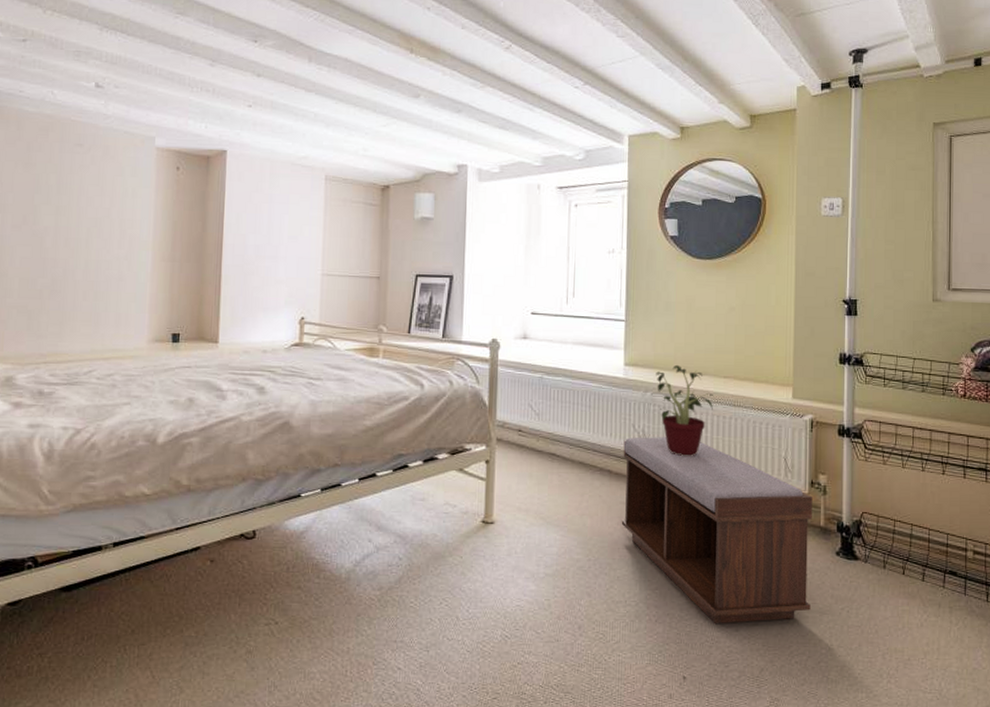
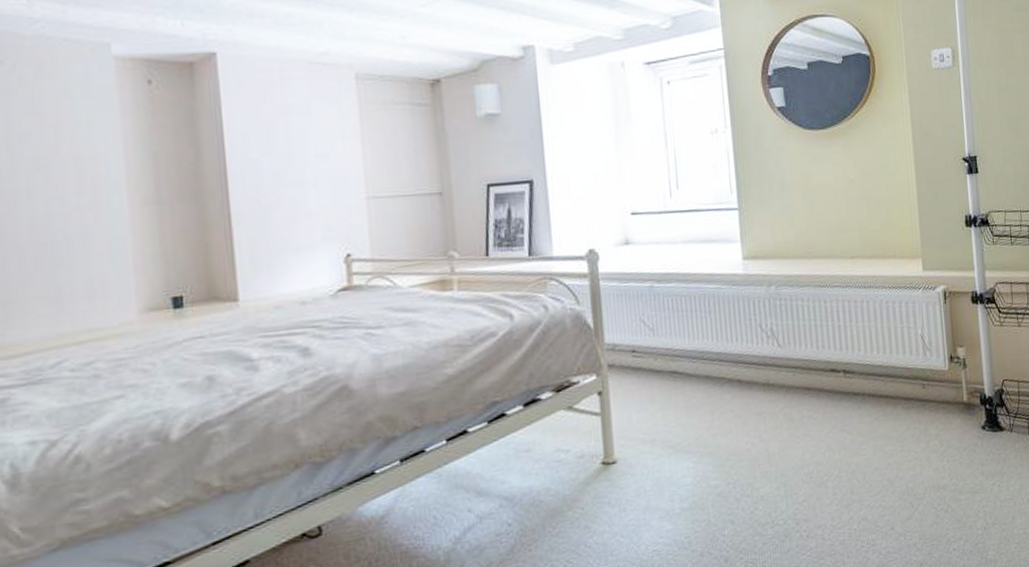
bench: present [621,436,812,623] -> none [751,332,963,526]
potted plant: present [656,364,713,456] -> none [778,250,843,351]

